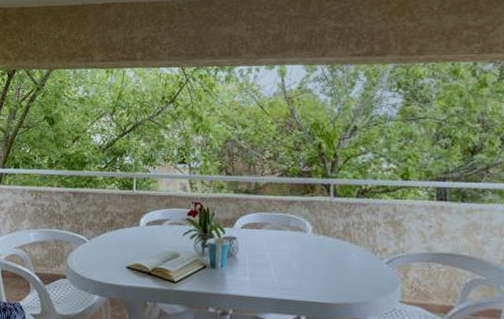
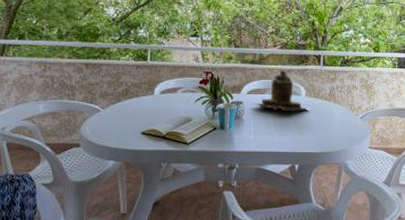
teapot: none [245,202,314,251] -> present [250,70,306,112]

